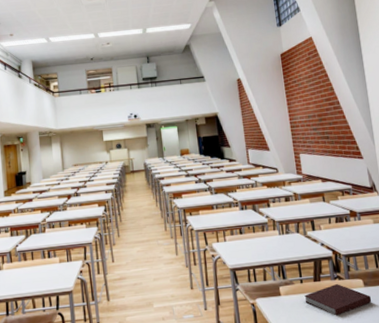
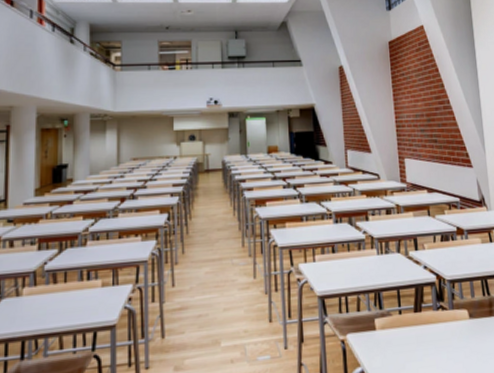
notebook: present [304,284,372,316] -> none [402,315,477,355]

